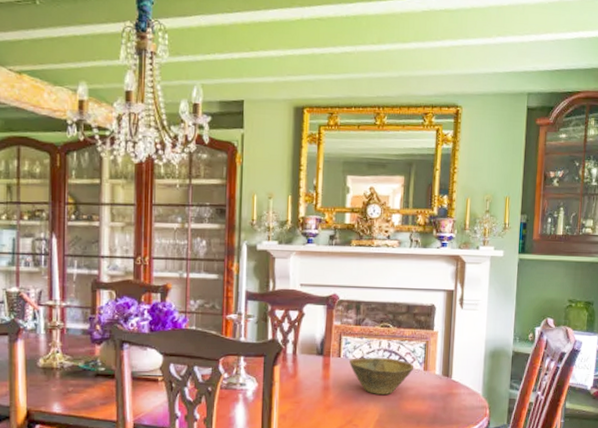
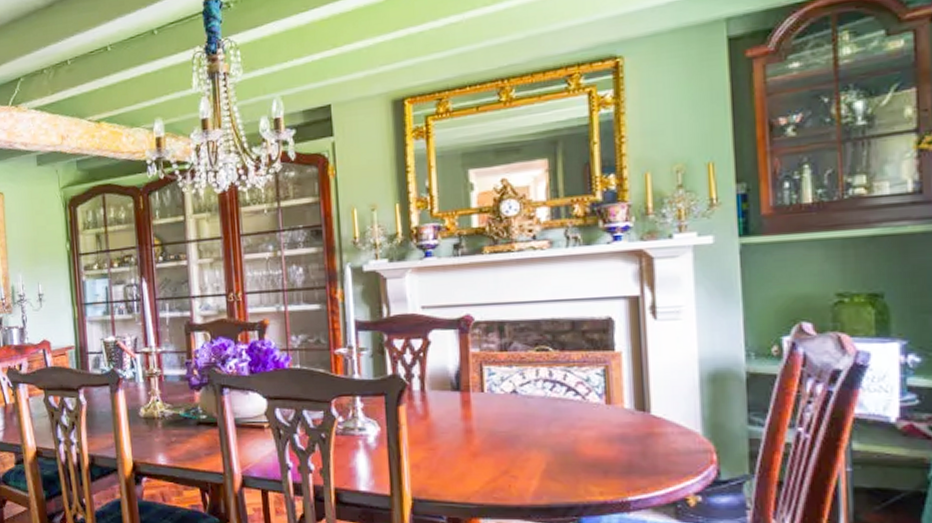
bowl: present [349,357,414,394] -> none [497,389,591,437]

